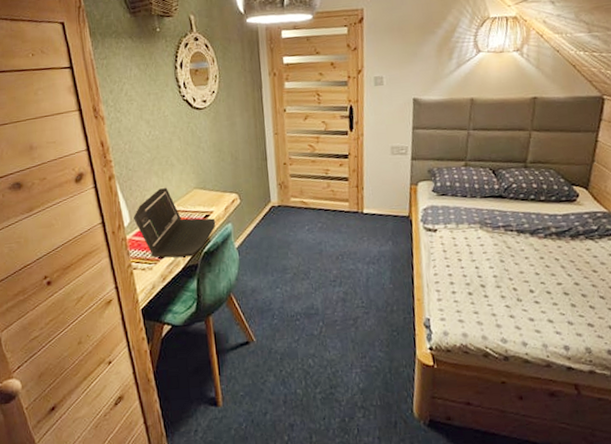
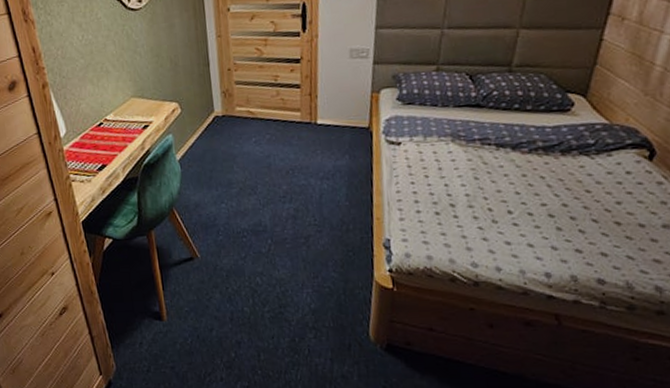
laptop: present [134,188,215,258] -> none [70,96,155,170]

